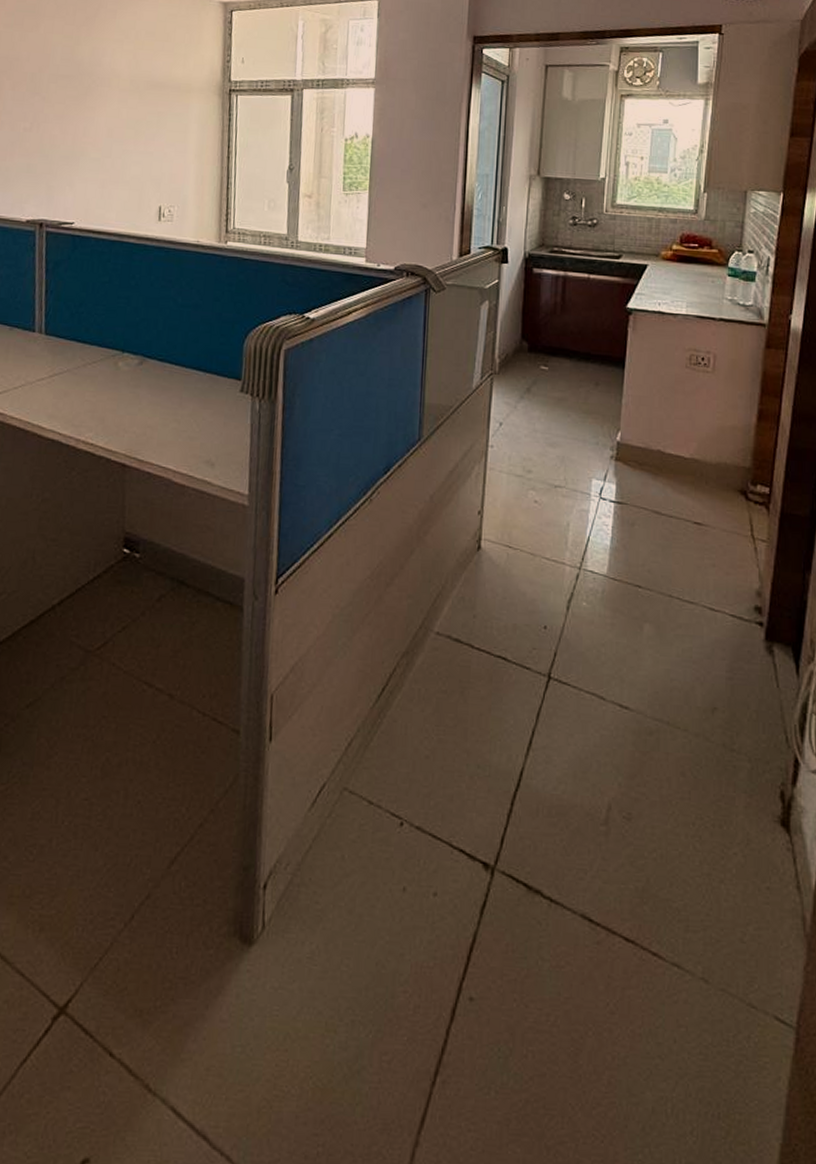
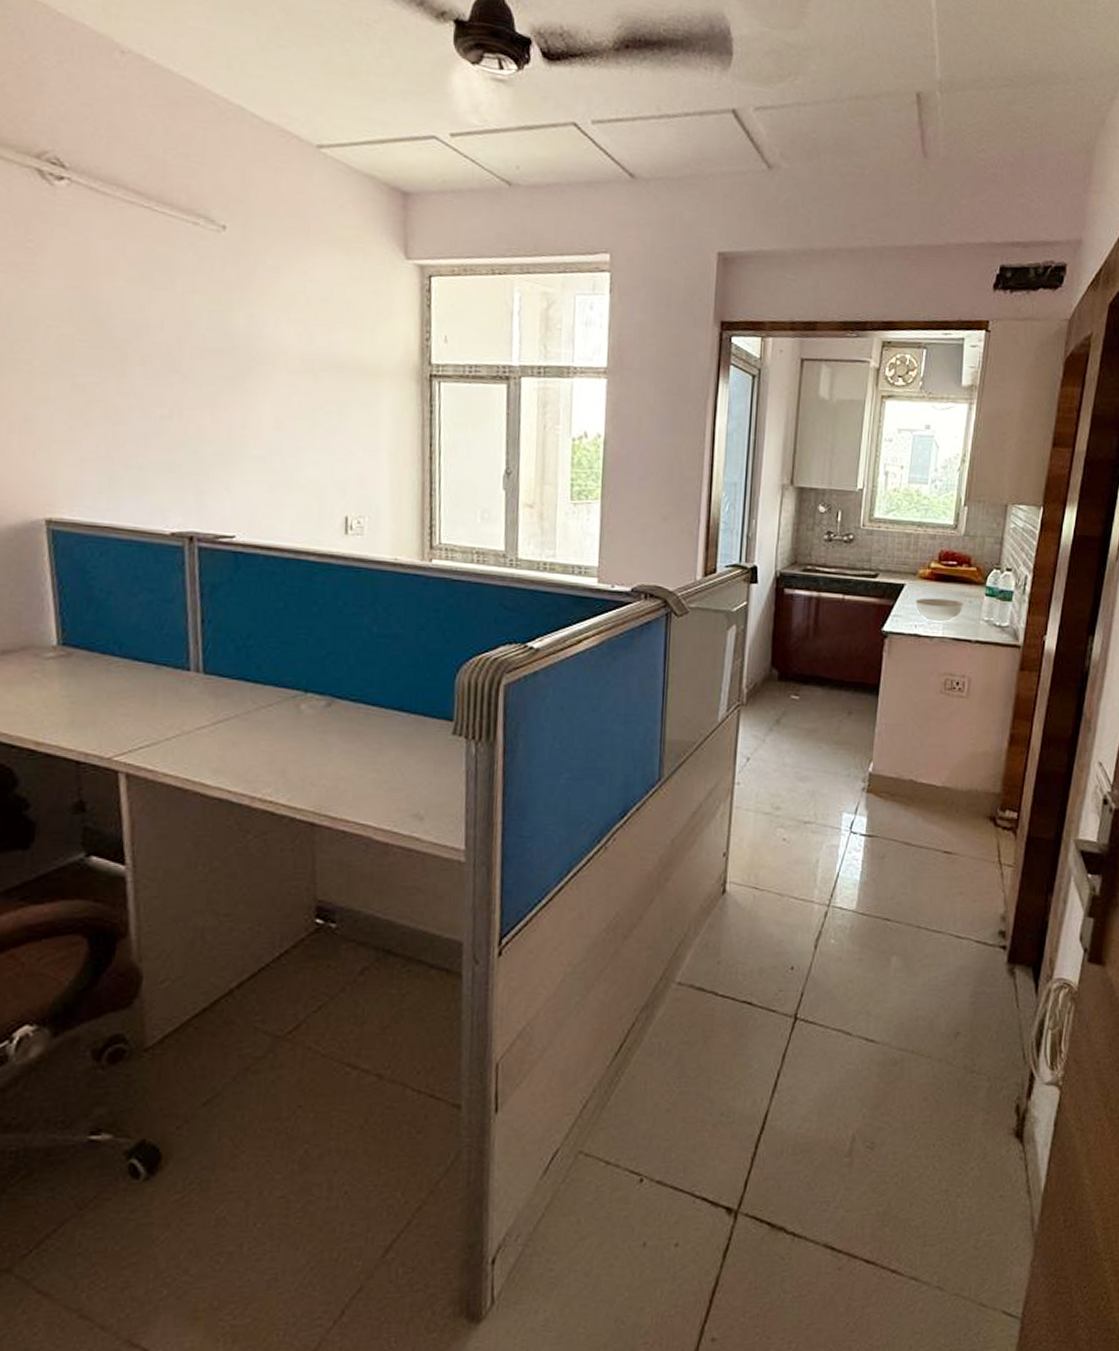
bowl: none [658,277,706,300] -> present [915,598,963,622]

